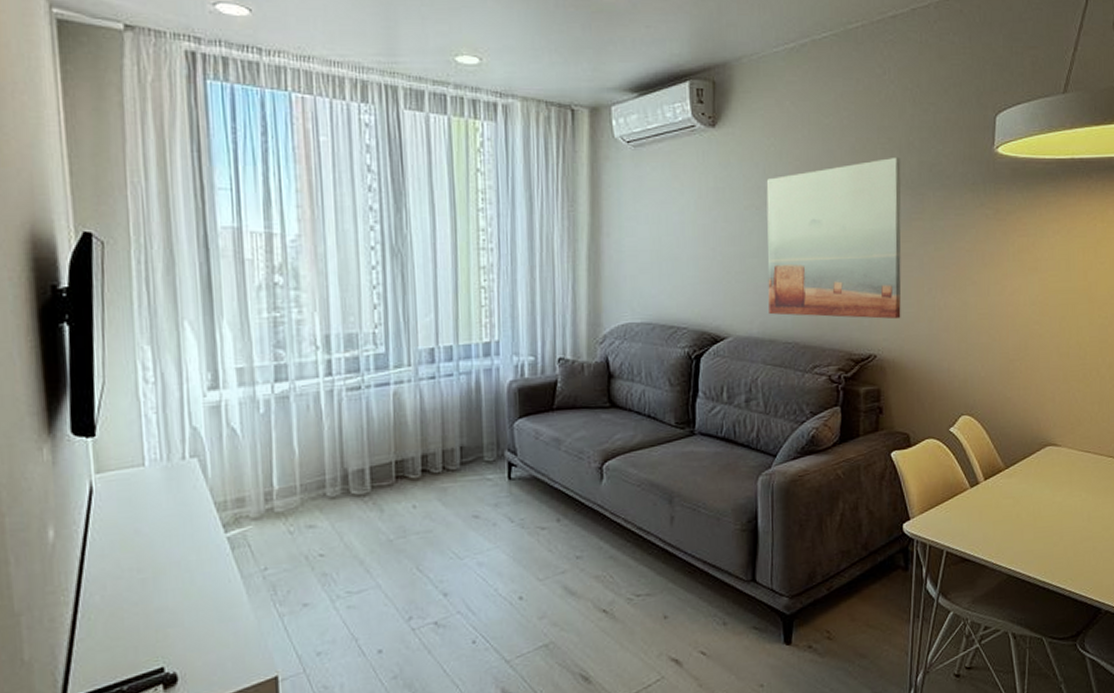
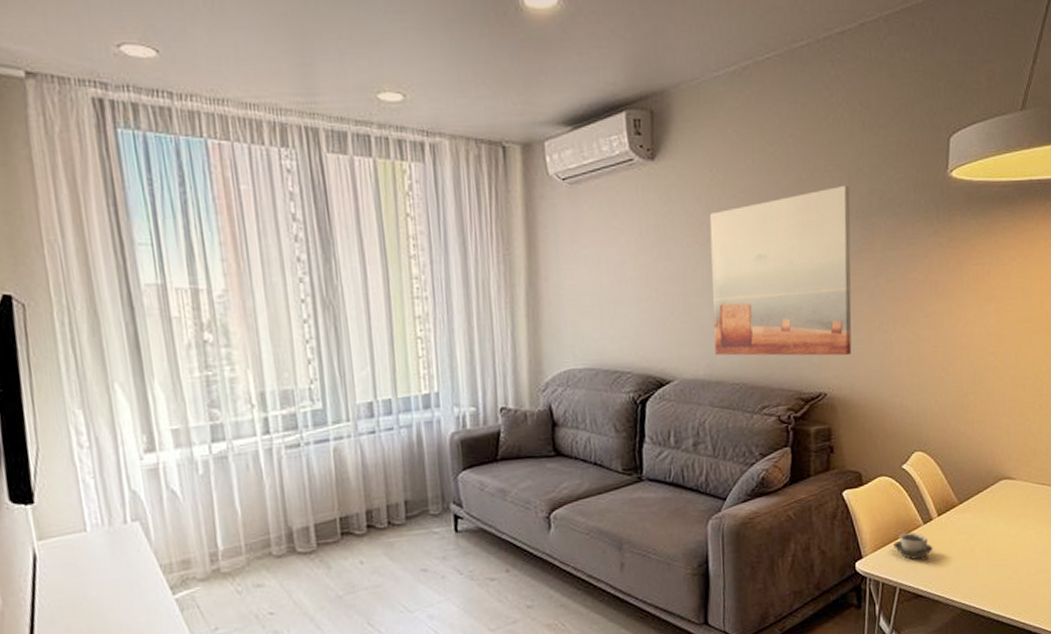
cup: none [941,495,980,523] -> present [893,532,933,560]

